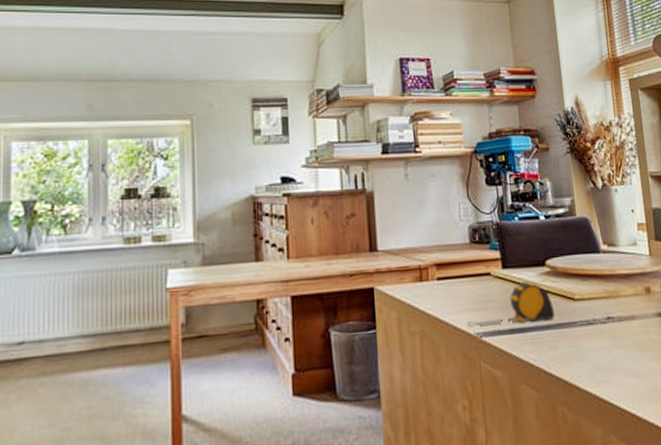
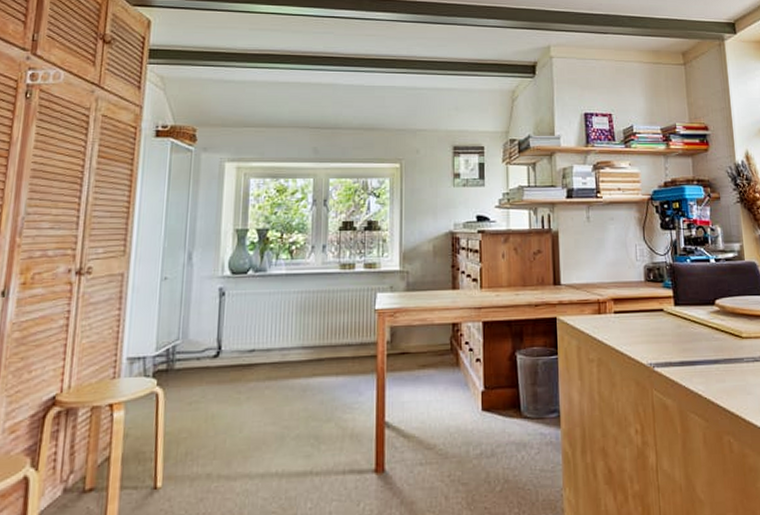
tape measure: present [467,280,555,328] -> none [640,318,723,358]

